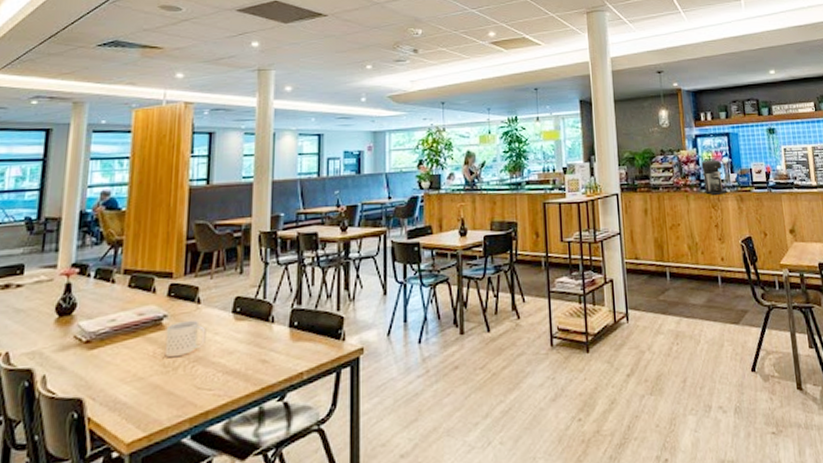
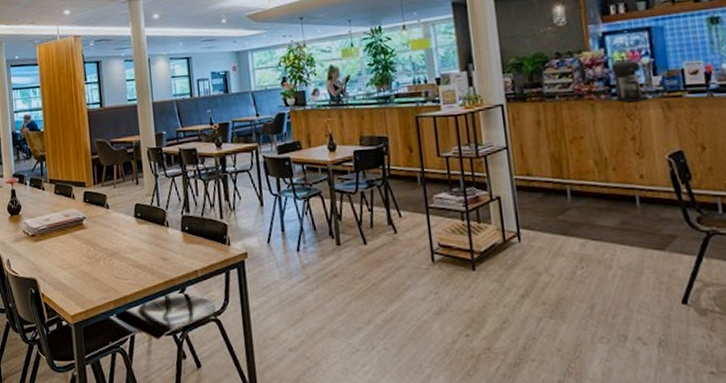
mug: present [164,319,206,358] -> none [86,222,117,252]

